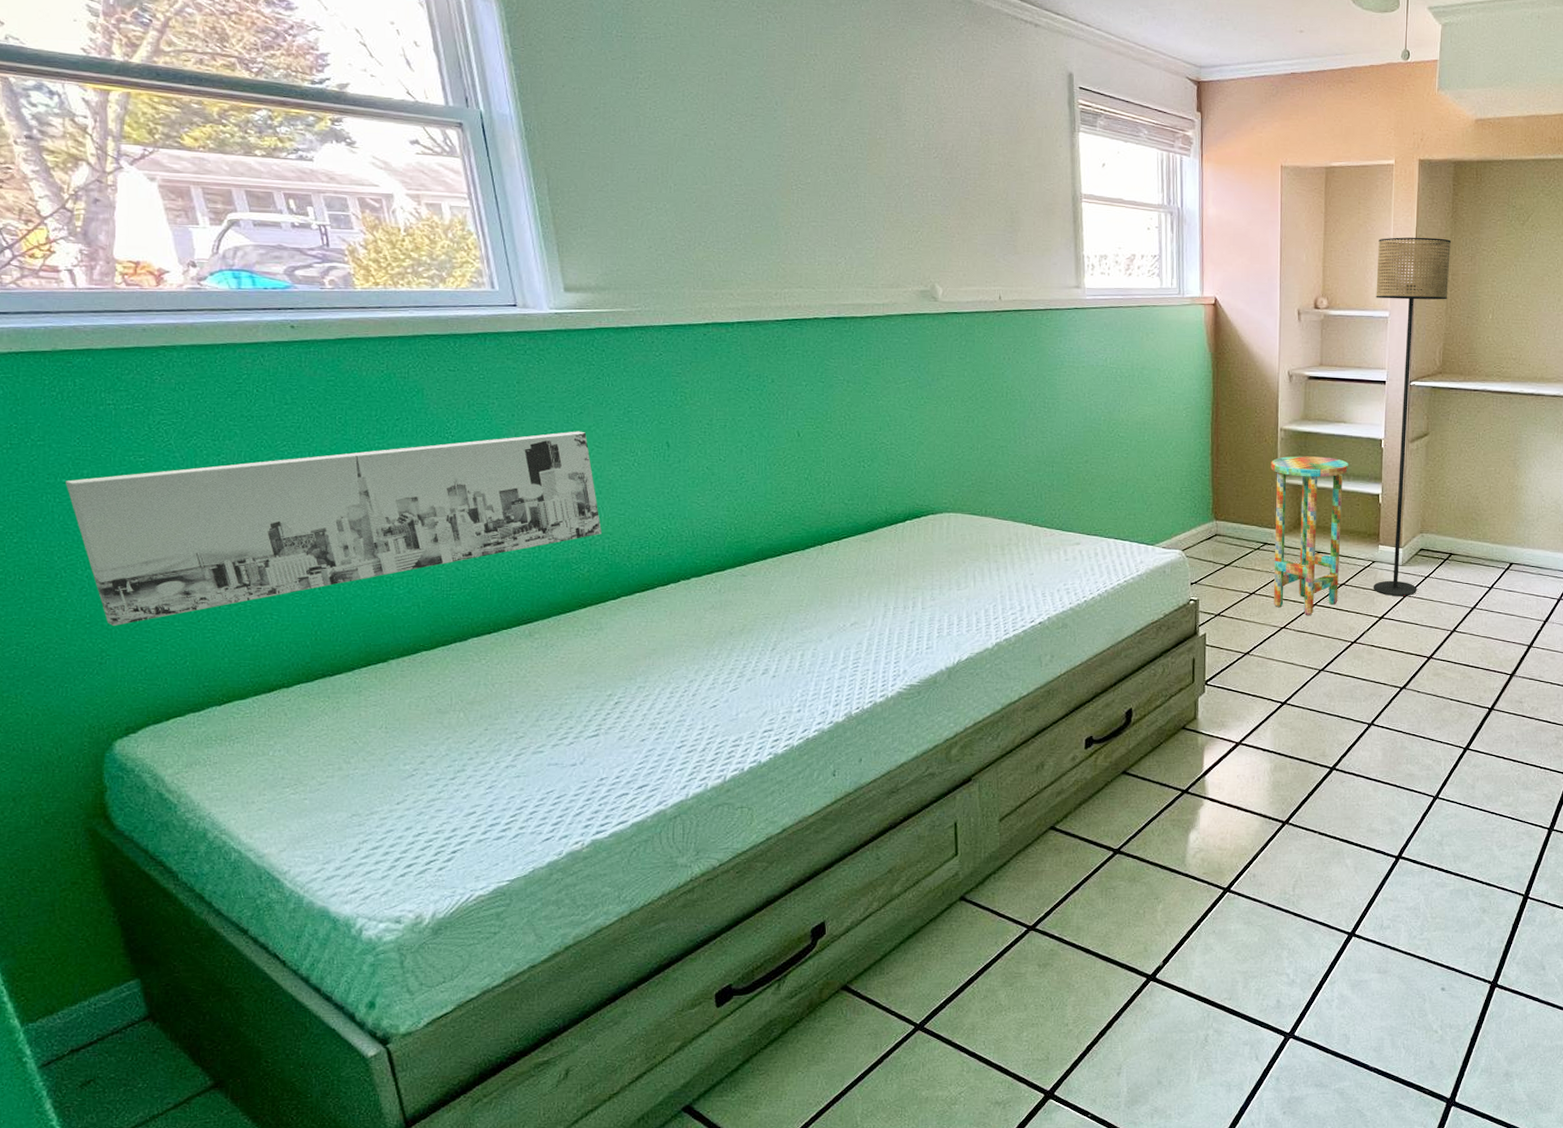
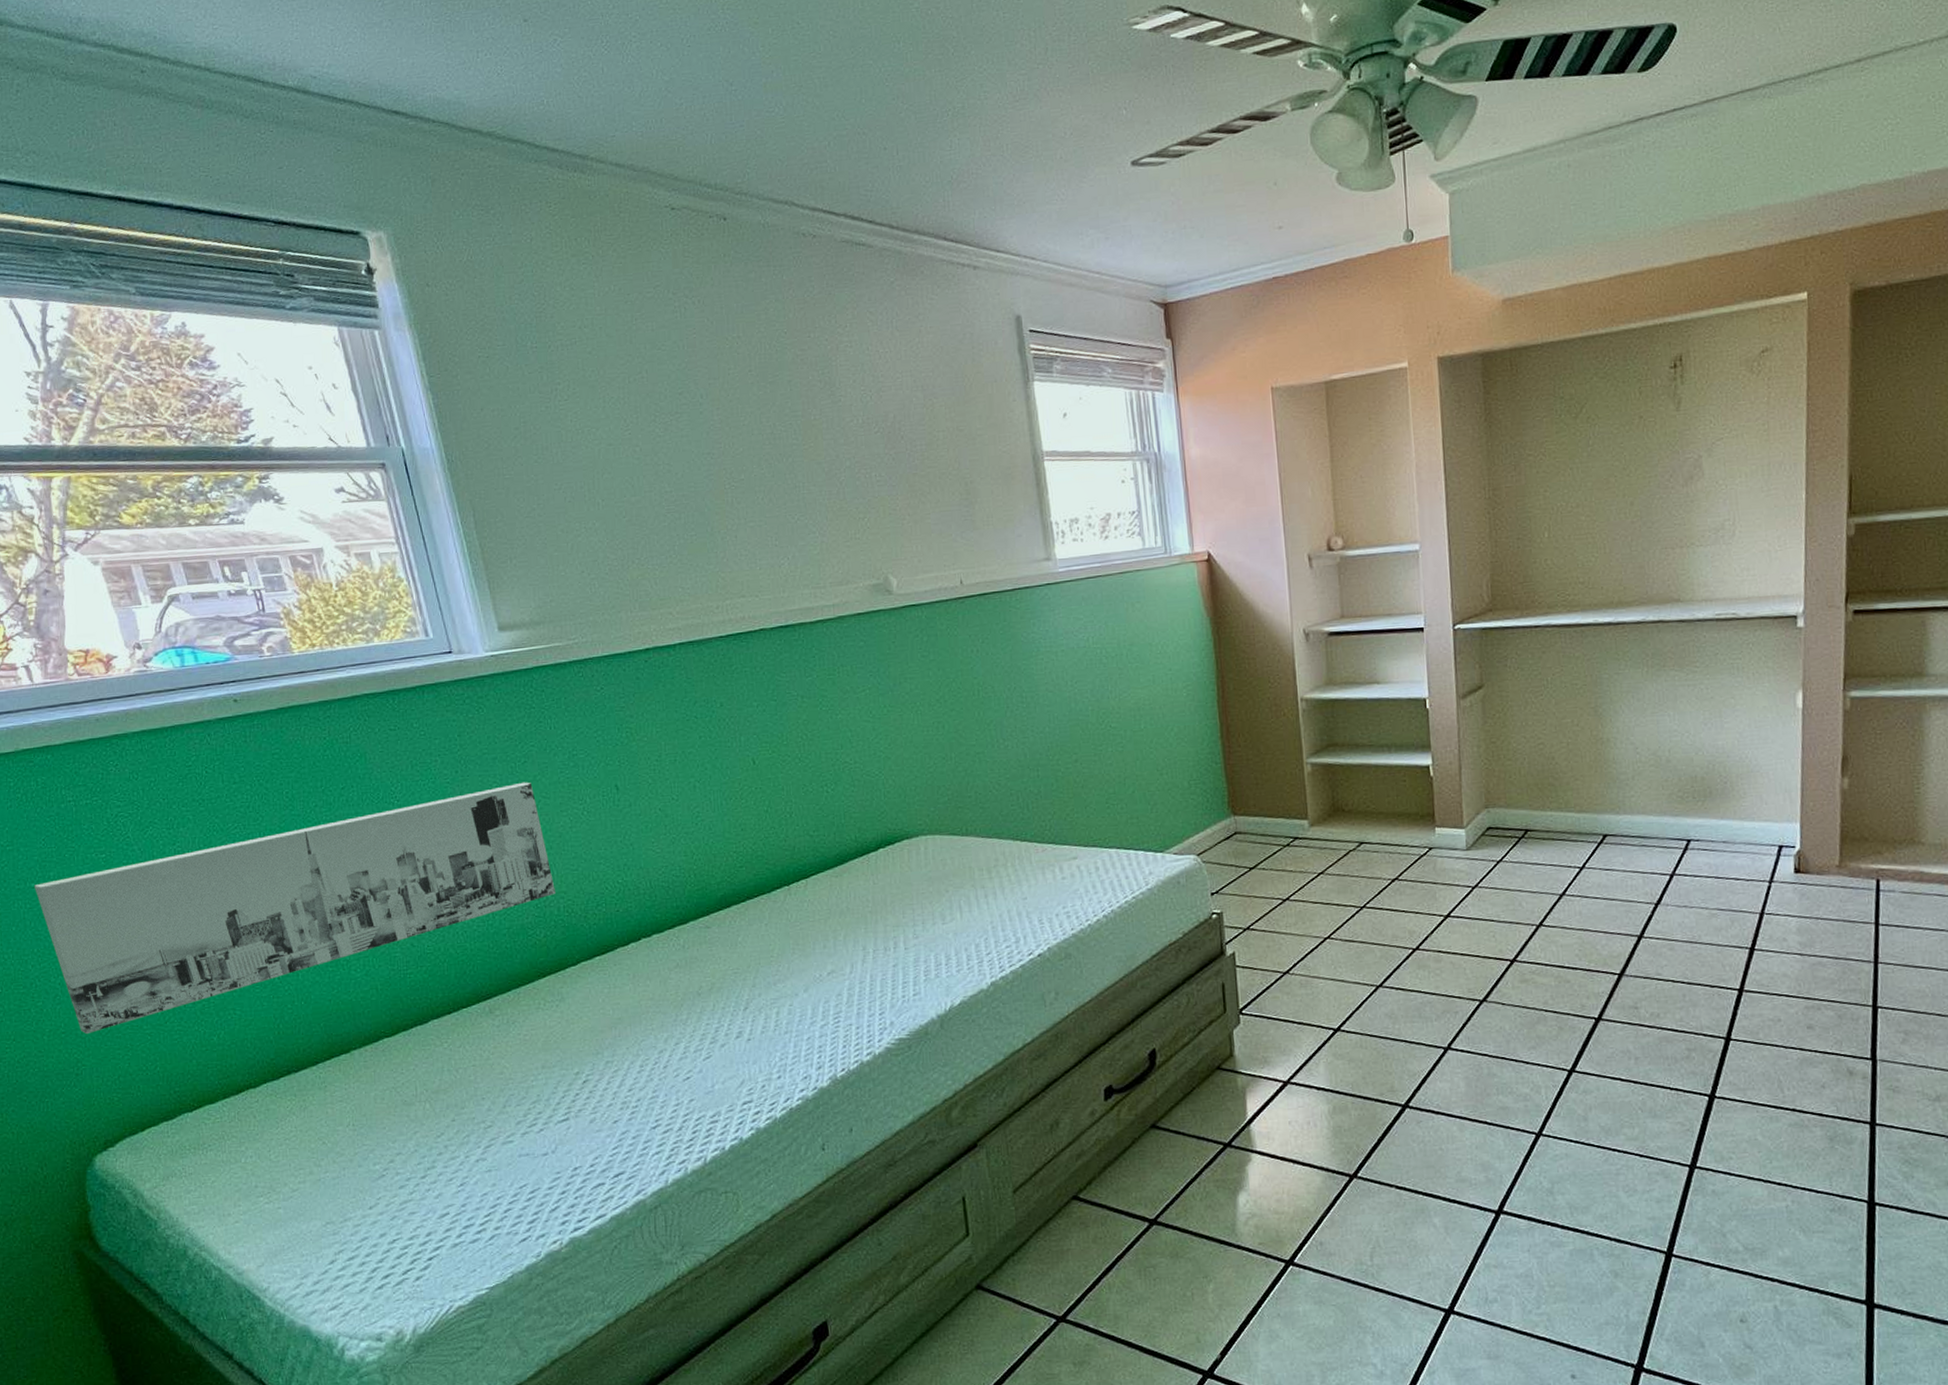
side table: present [1271,456,1349,616] -> none [1293,726,1392,922]
floor lamp: present [1373,237,1452,596] -> none [1397,447,1491,889]

